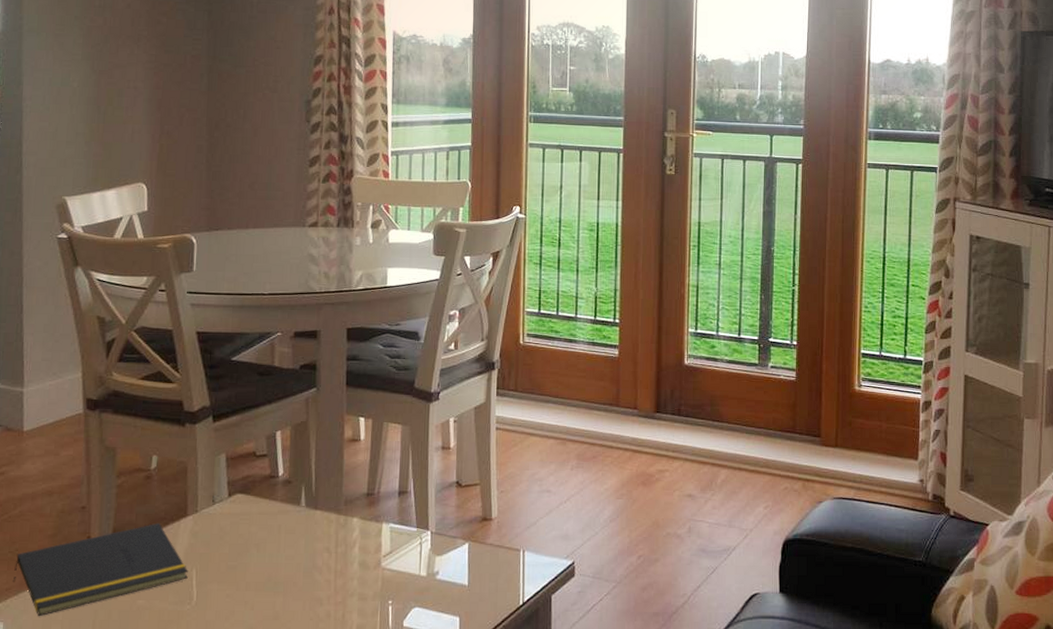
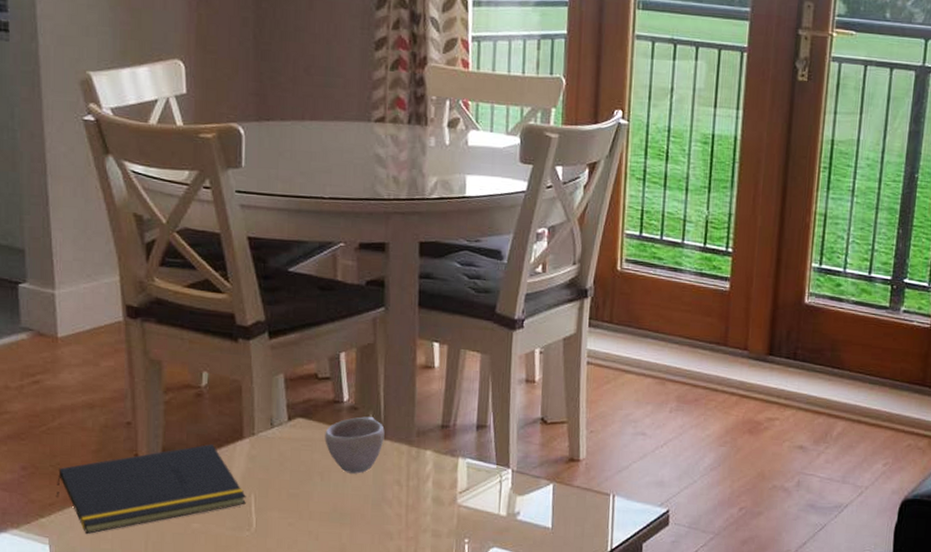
cup: none [261,489,316,544] -> present [325,416,385,474]

